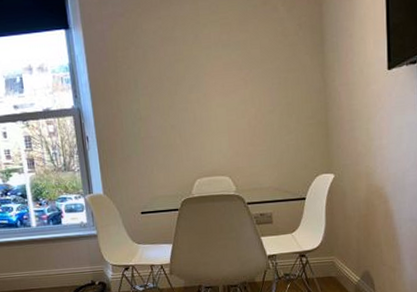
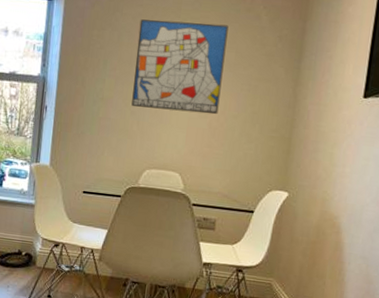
wall art: none [161,22,255,120] -> present [131,19,229,115]

